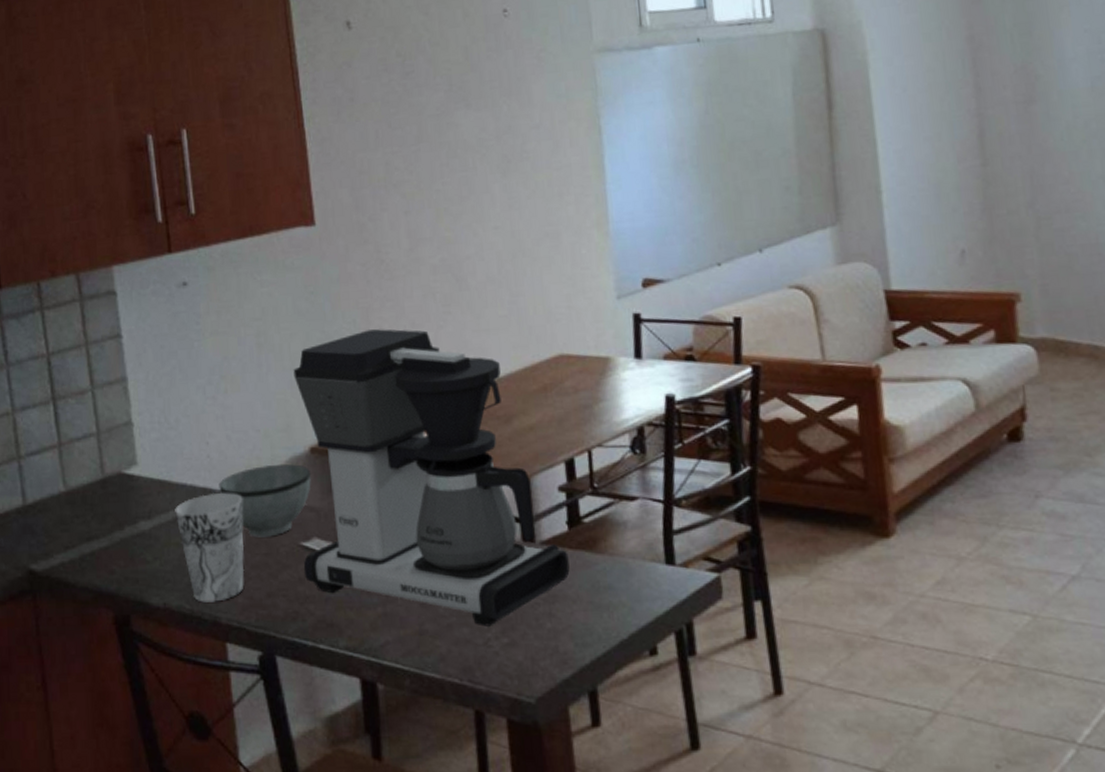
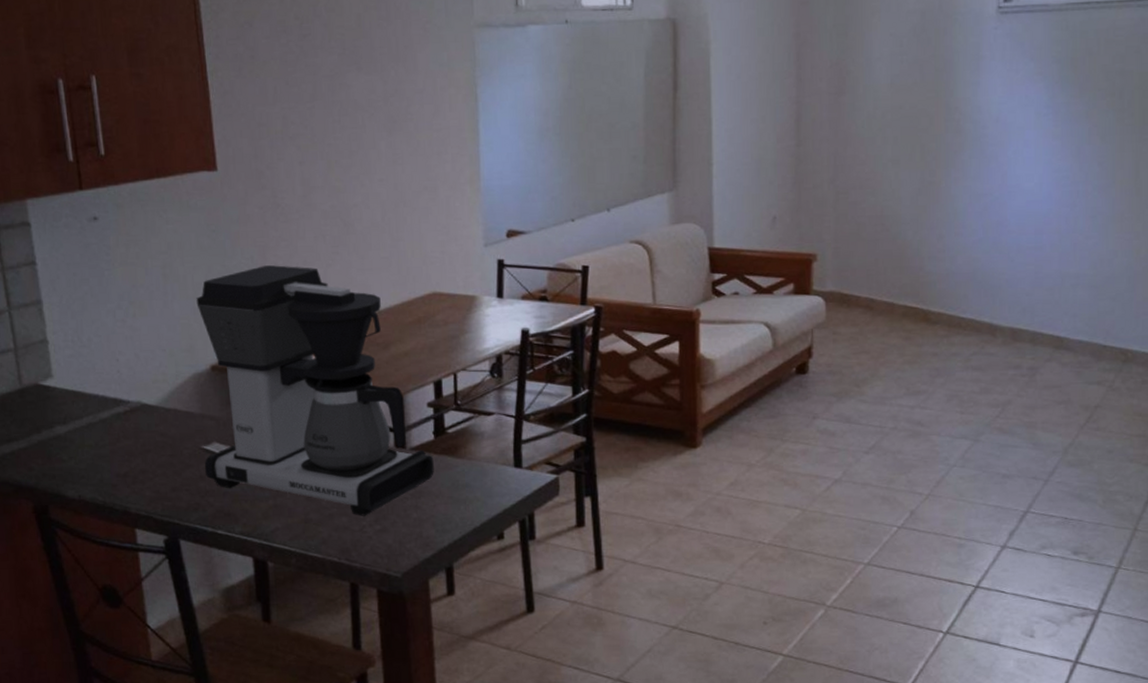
cup: present [175,493,245,602] -> none [88,403,152,495]
bowl: present [219,463,311,538] -> none [128,379,212,441]

